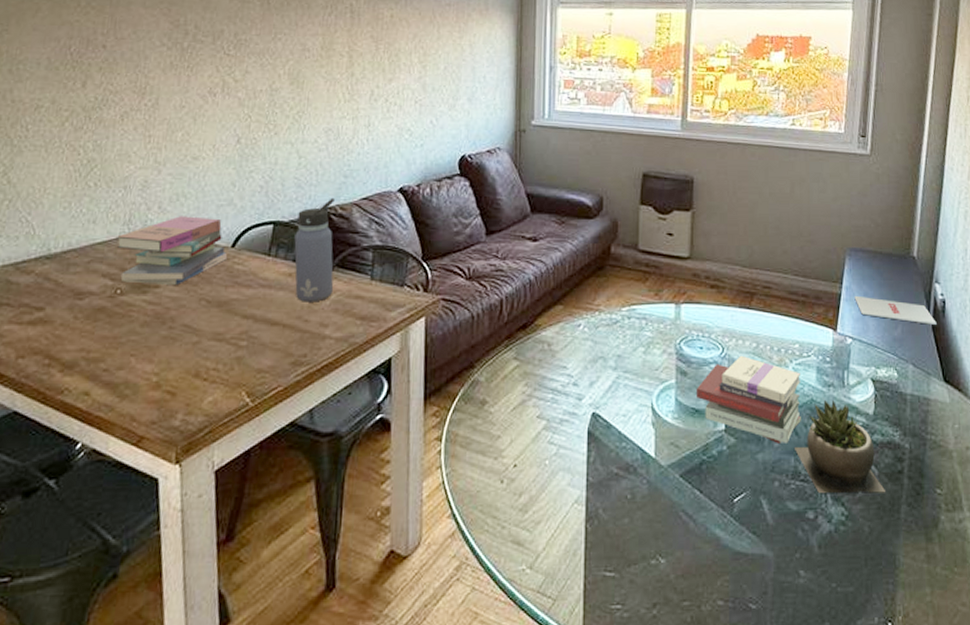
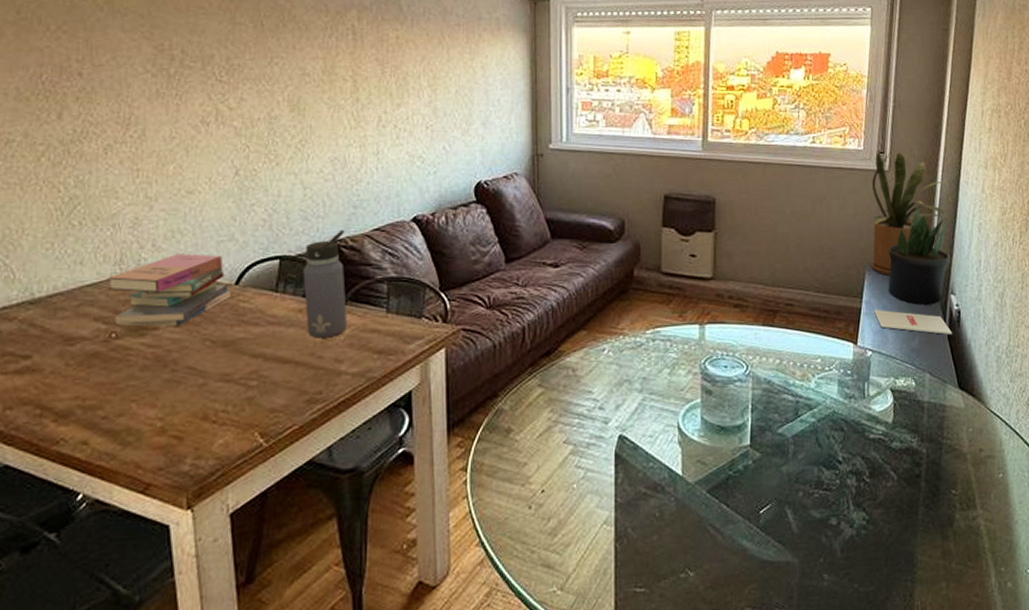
books: present [695,355,801,445] -> none [721,372,824,456]
succulent plant: present [795,398,885,493] -> none [818,409,904,500]
house plant: none [850,135,931,263] -> present [870,151,947,277]
planter: none [869,190,934,293] -> present [888,205,950,305]

